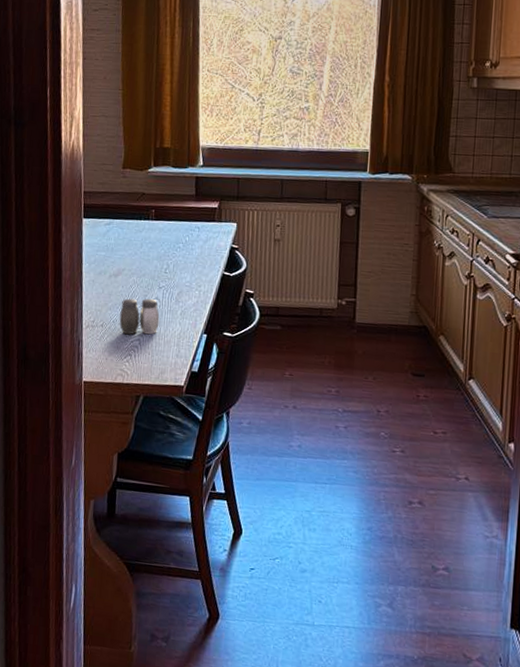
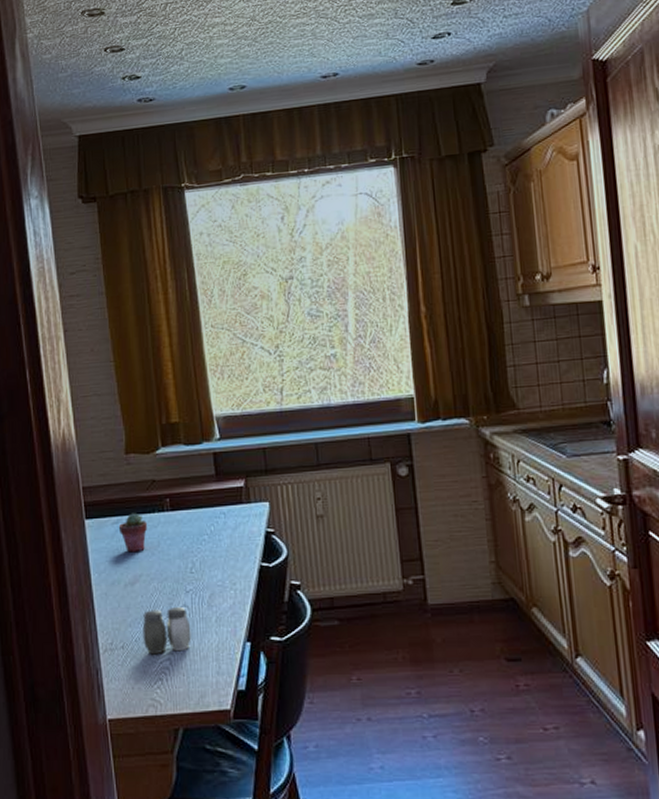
potted succulent: none [110,218,134,250] -> present [118,513,147,553]

